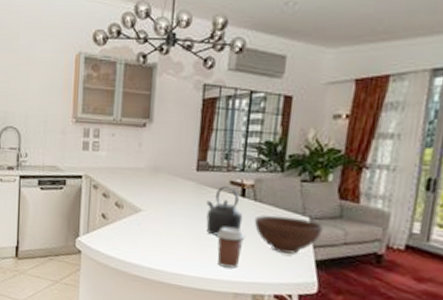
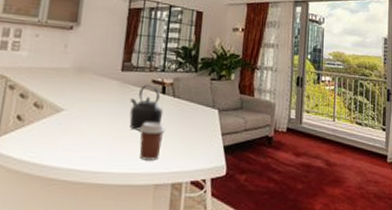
bowl: present [254,215,323,254] -> none [173,109,229,142]

